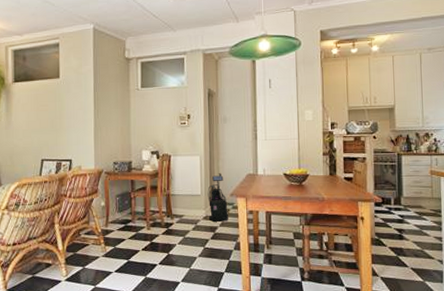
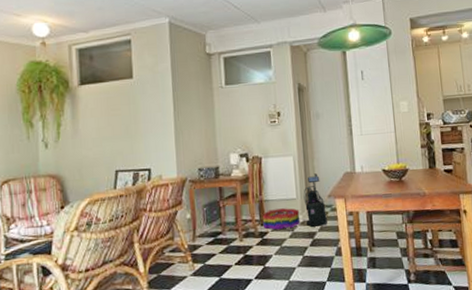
storage bin: none [168,203,203,222] -> present [262,208,301,230]

